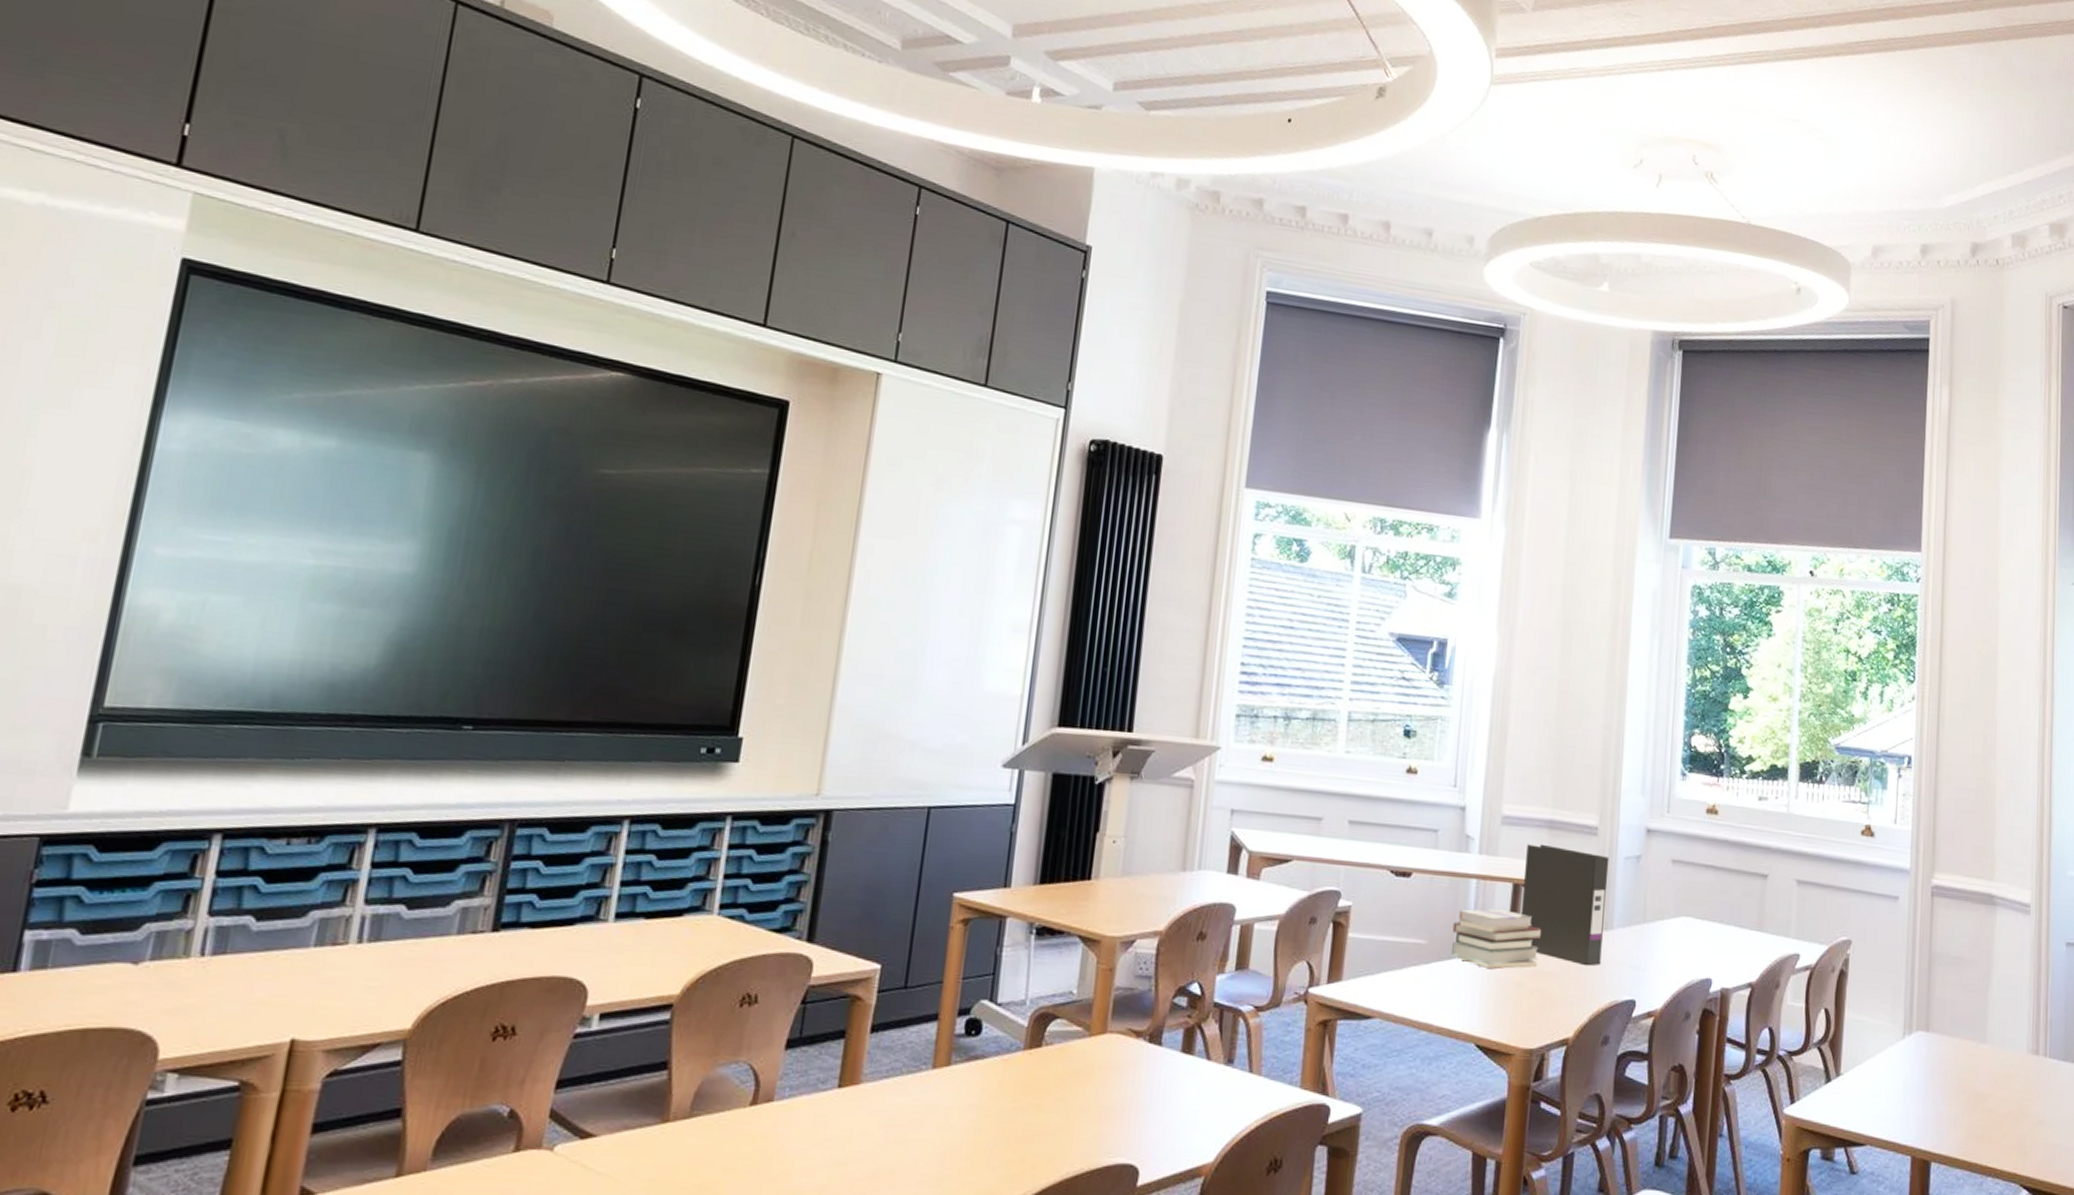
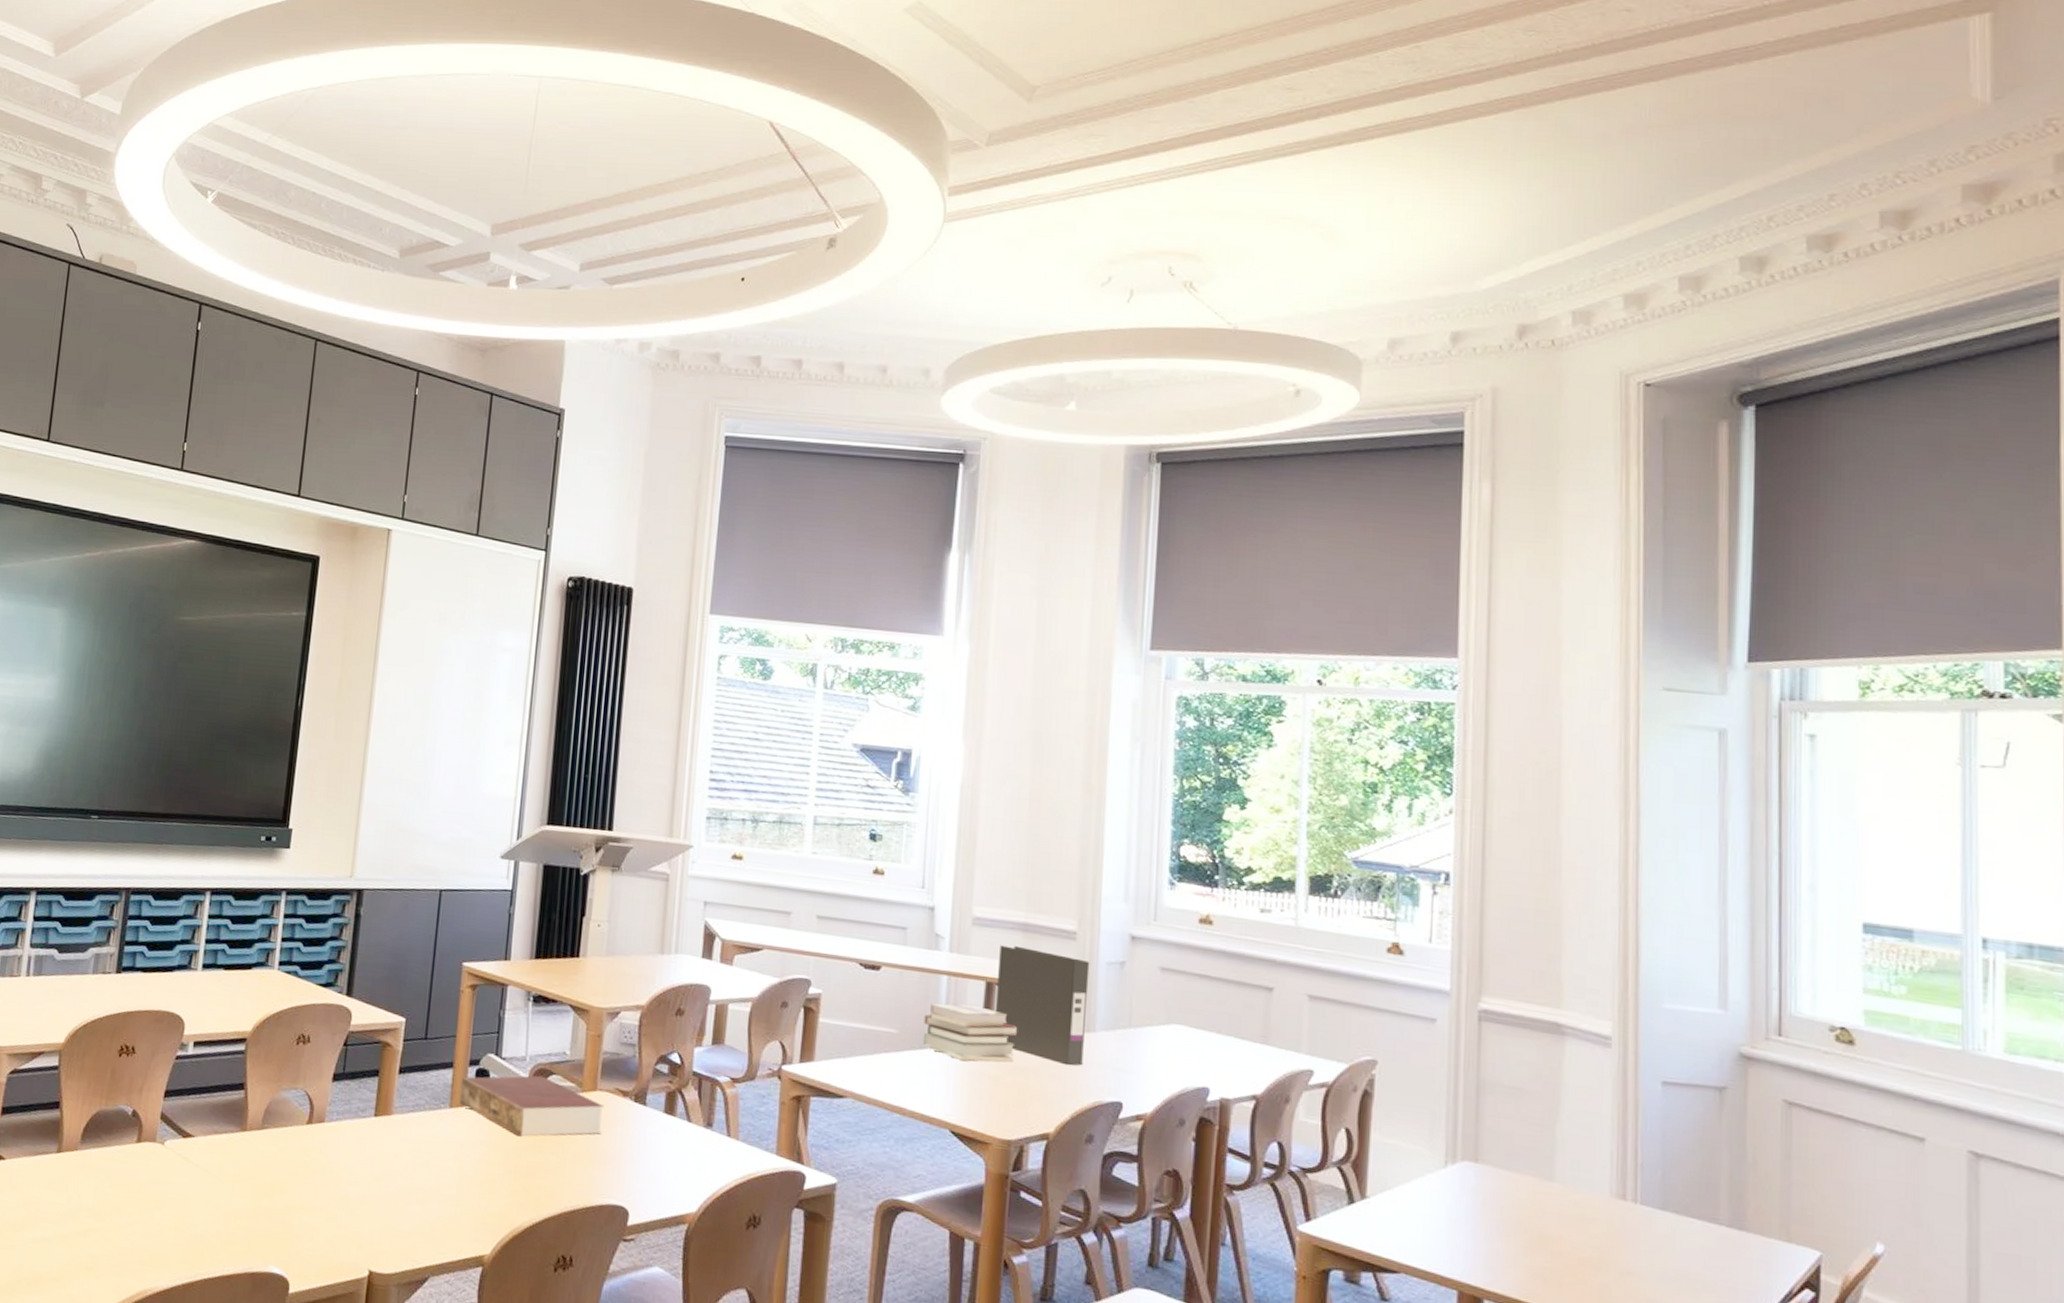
book: none [945,1021,1114,1095] -> present [460,1075,604,1137]

